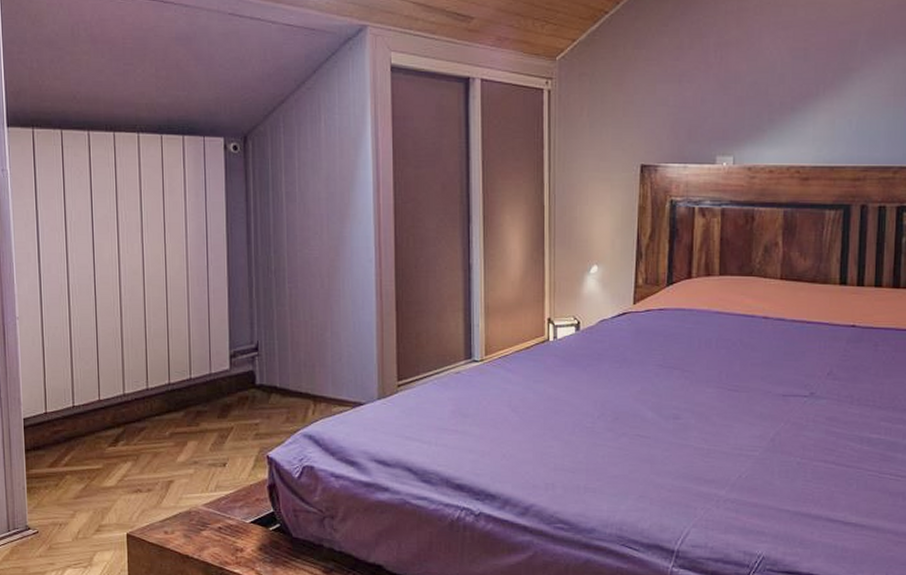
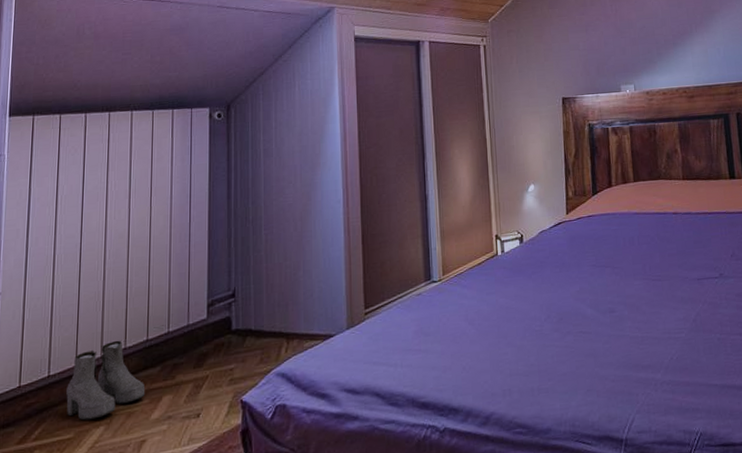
boots: none [92,380,170,454] -> present [66,340,146,421]

